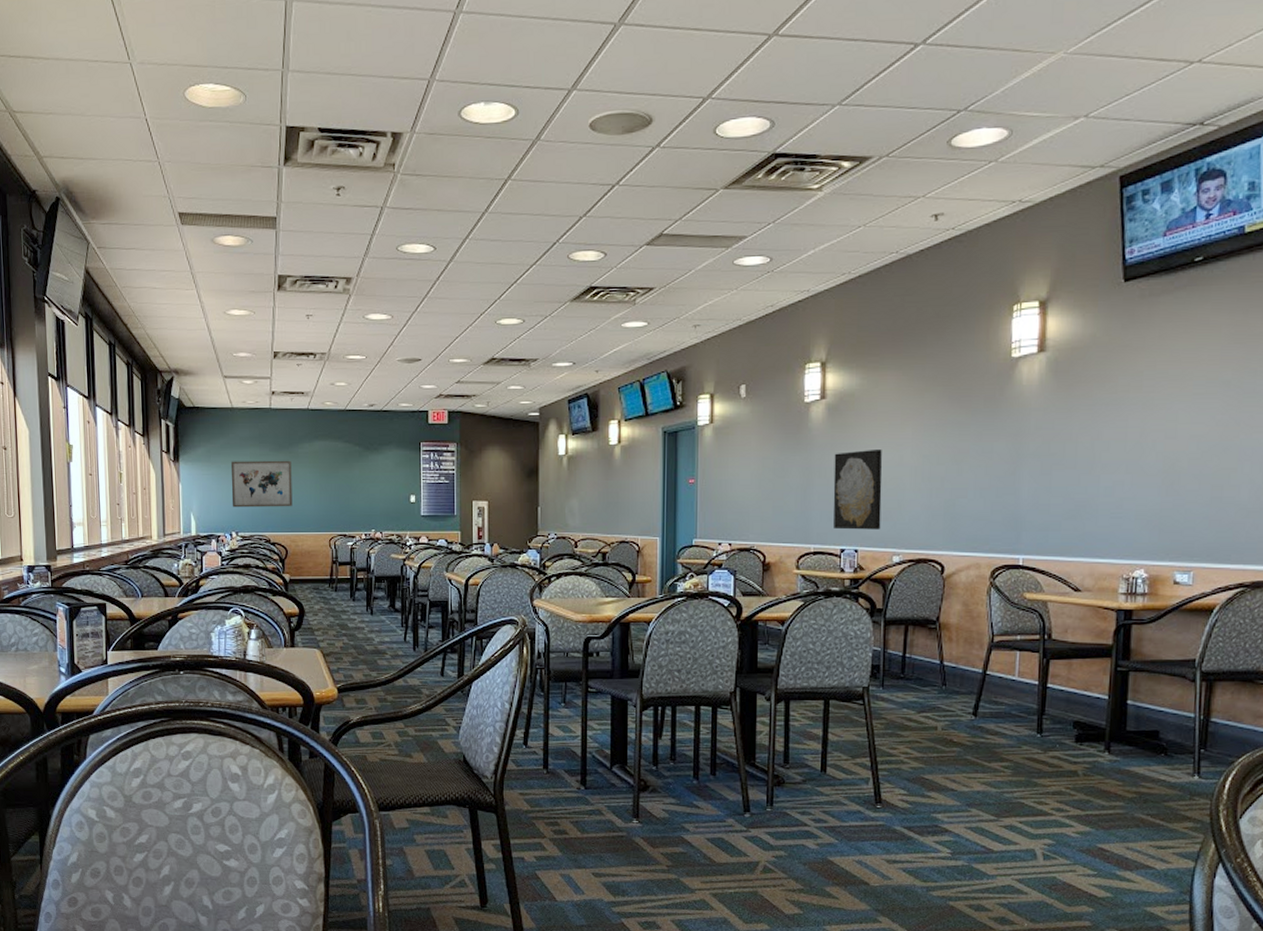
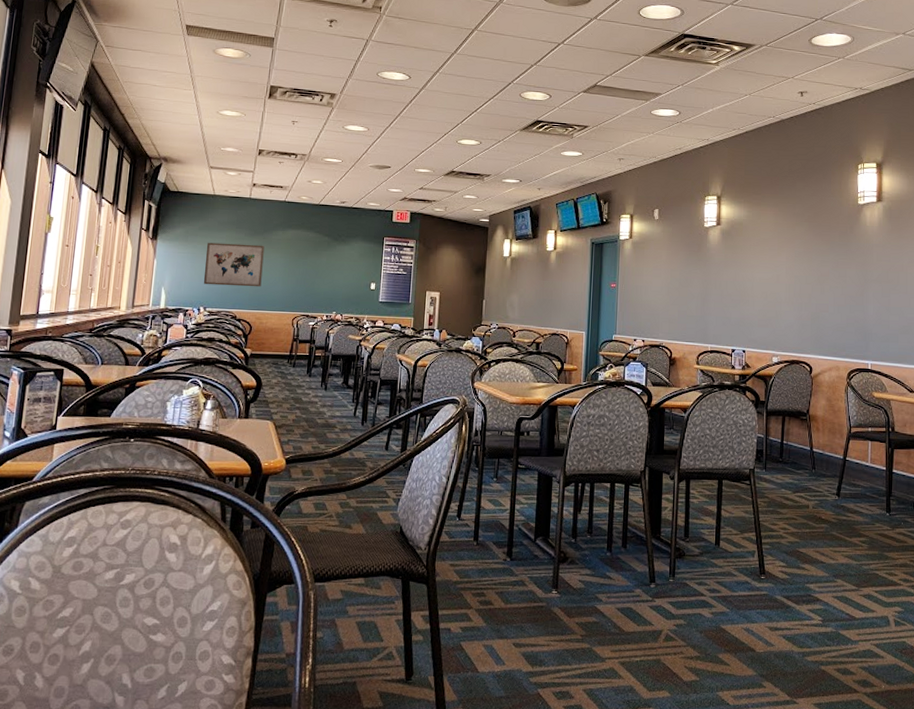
wall art: present [833,450,883,530] -> none [726,268,764,334]

